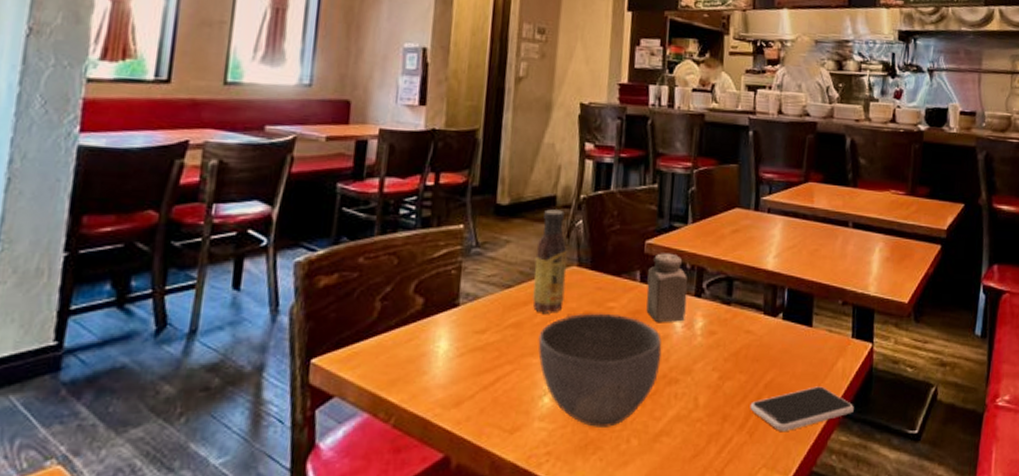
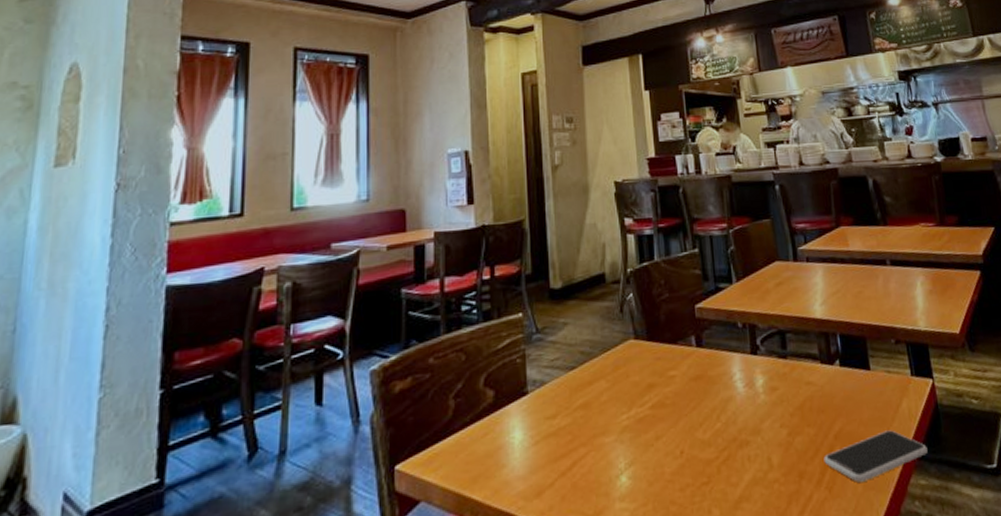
sauce bottle: present [533,209,567,314] -> none [593,286,627,391]
bowl: present [538,313,662,427] -> none [607,382,729,502]
salt shaker: present [646,253,688,322] -> none [702,314,745,385]

